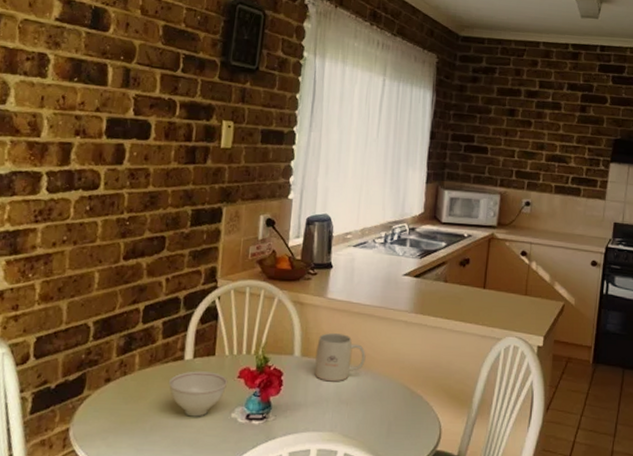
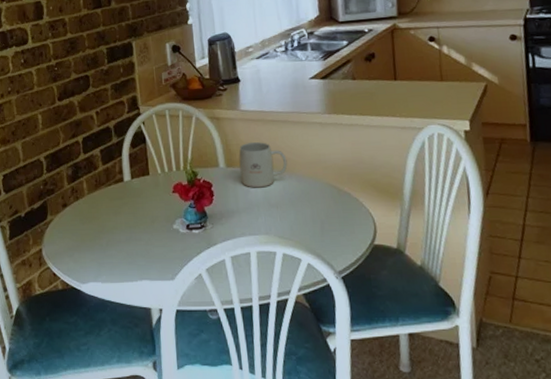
bowl: present [168,371,228,417] -> none [114,189,165,231]

